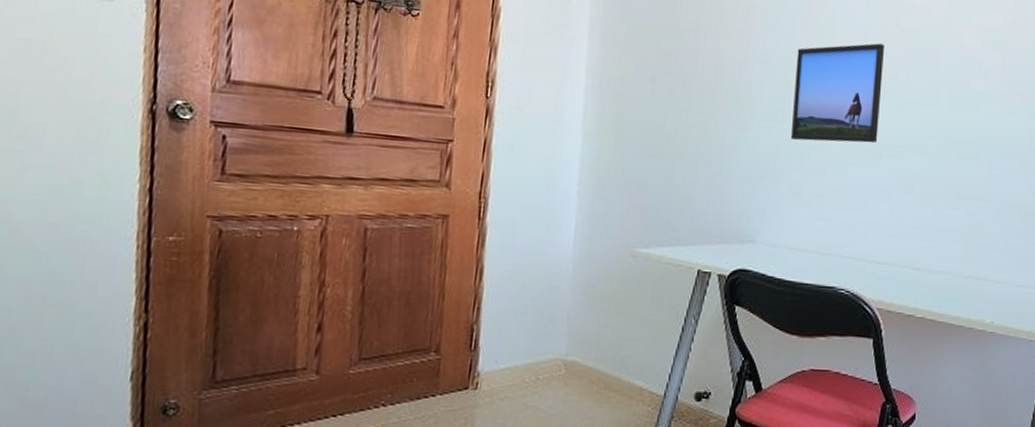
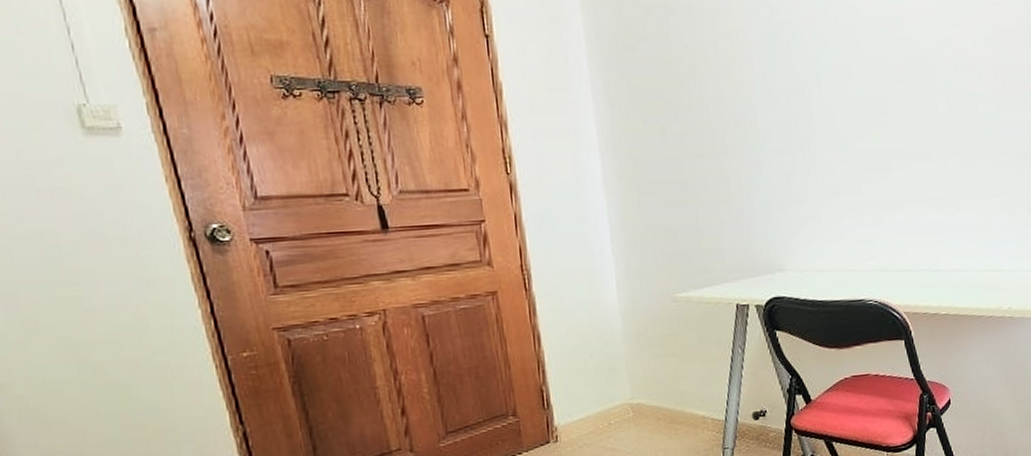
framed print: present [791,43,885,143] -> none [796,60,885,167]

